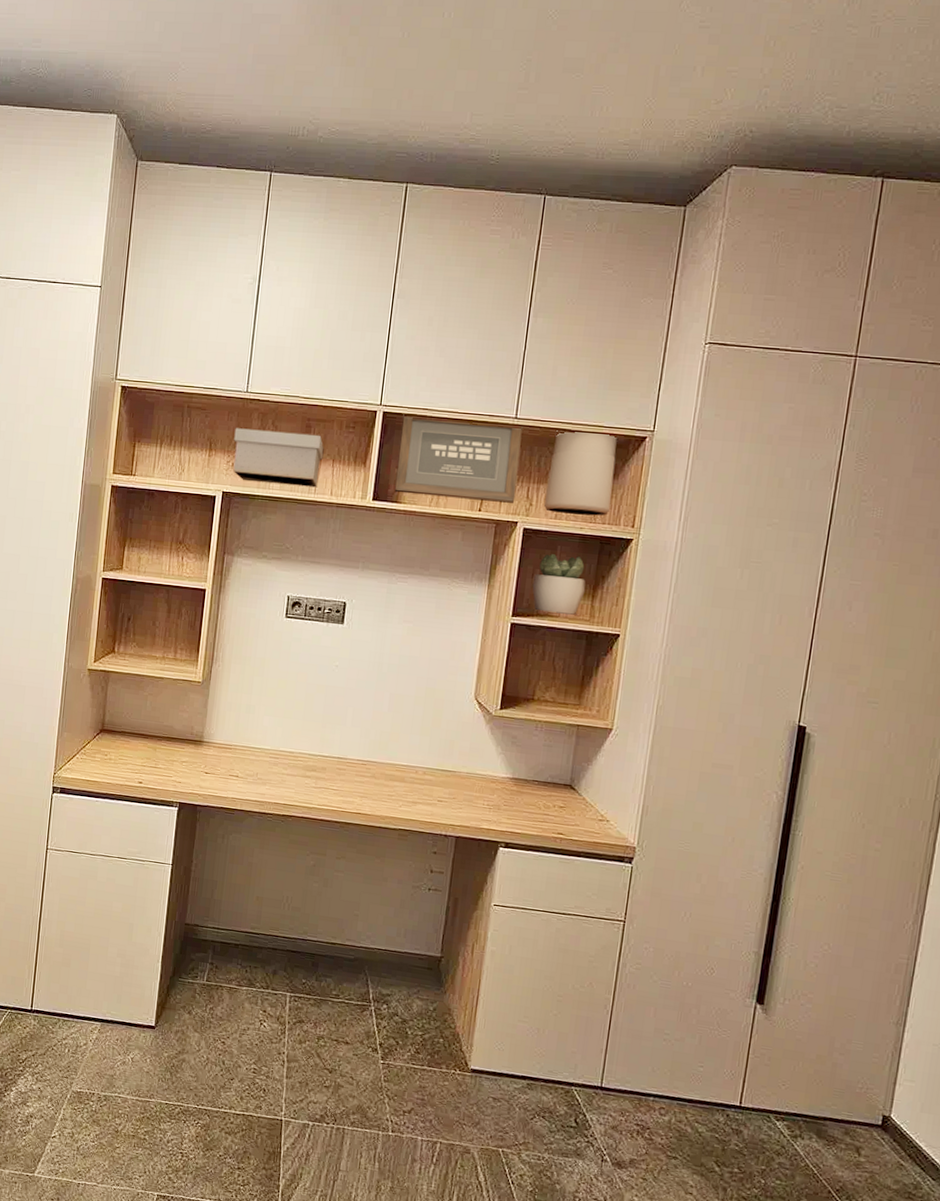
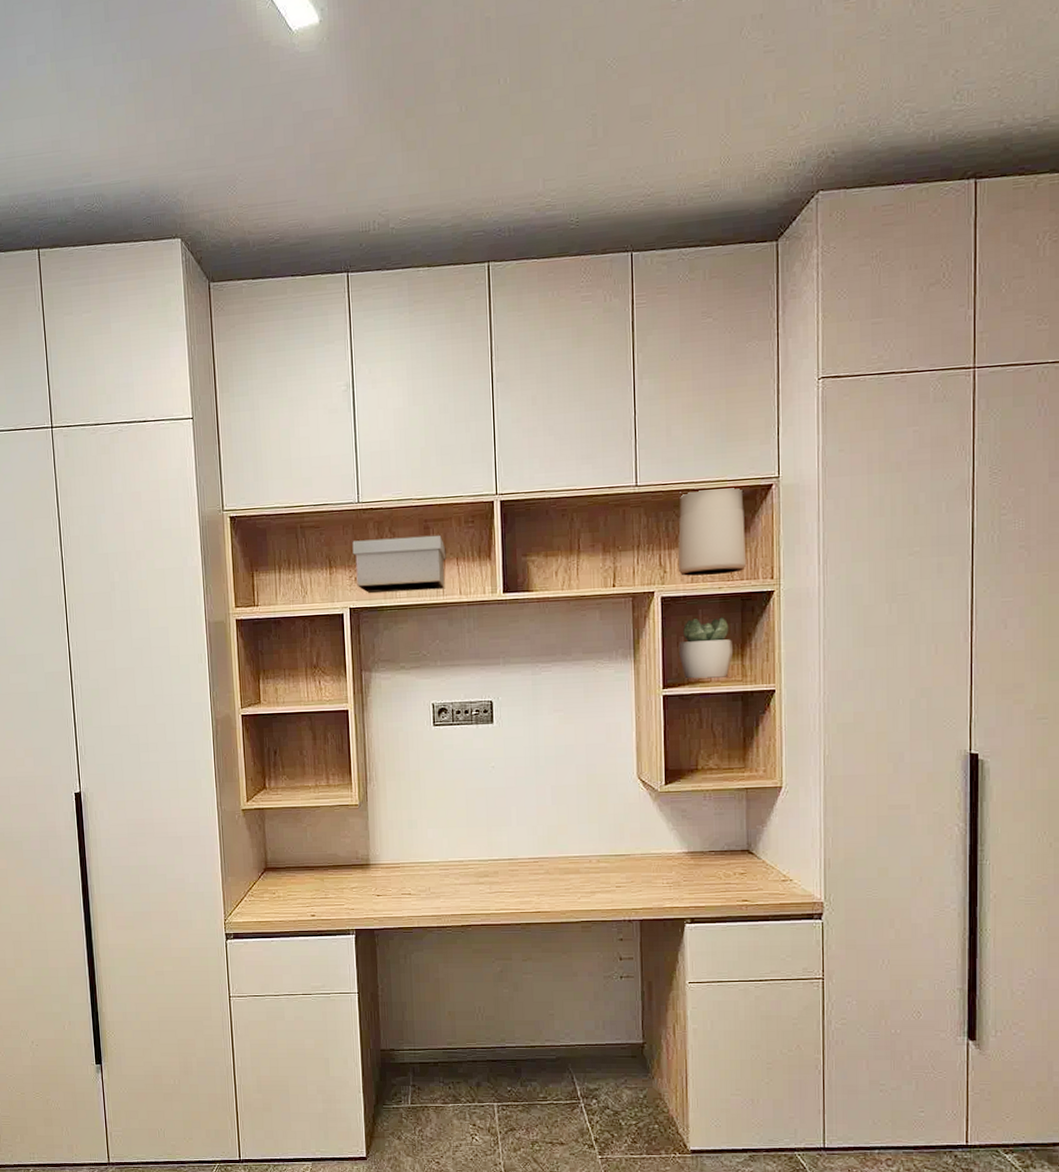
picture frame: present [394,414,523,503] -> none [521,493,648,581]

